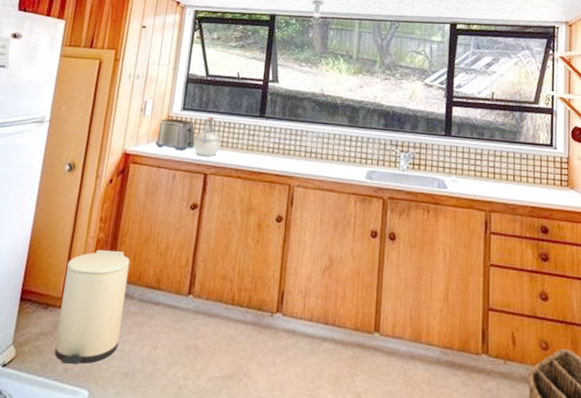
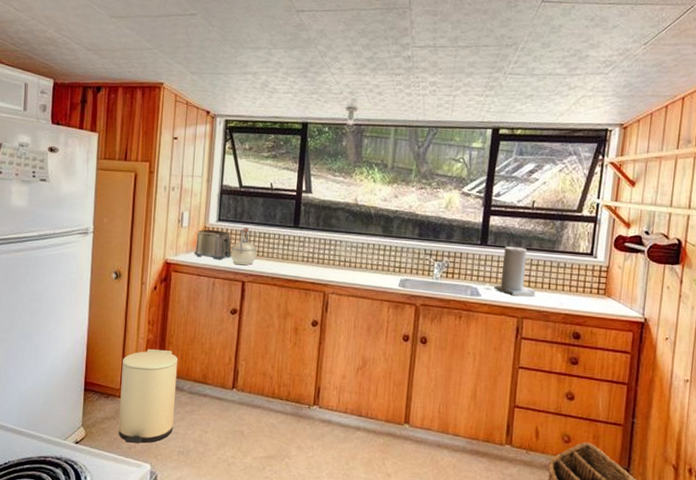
paper towel: none [460,137,502,190] -> present [494,246,536,298]

